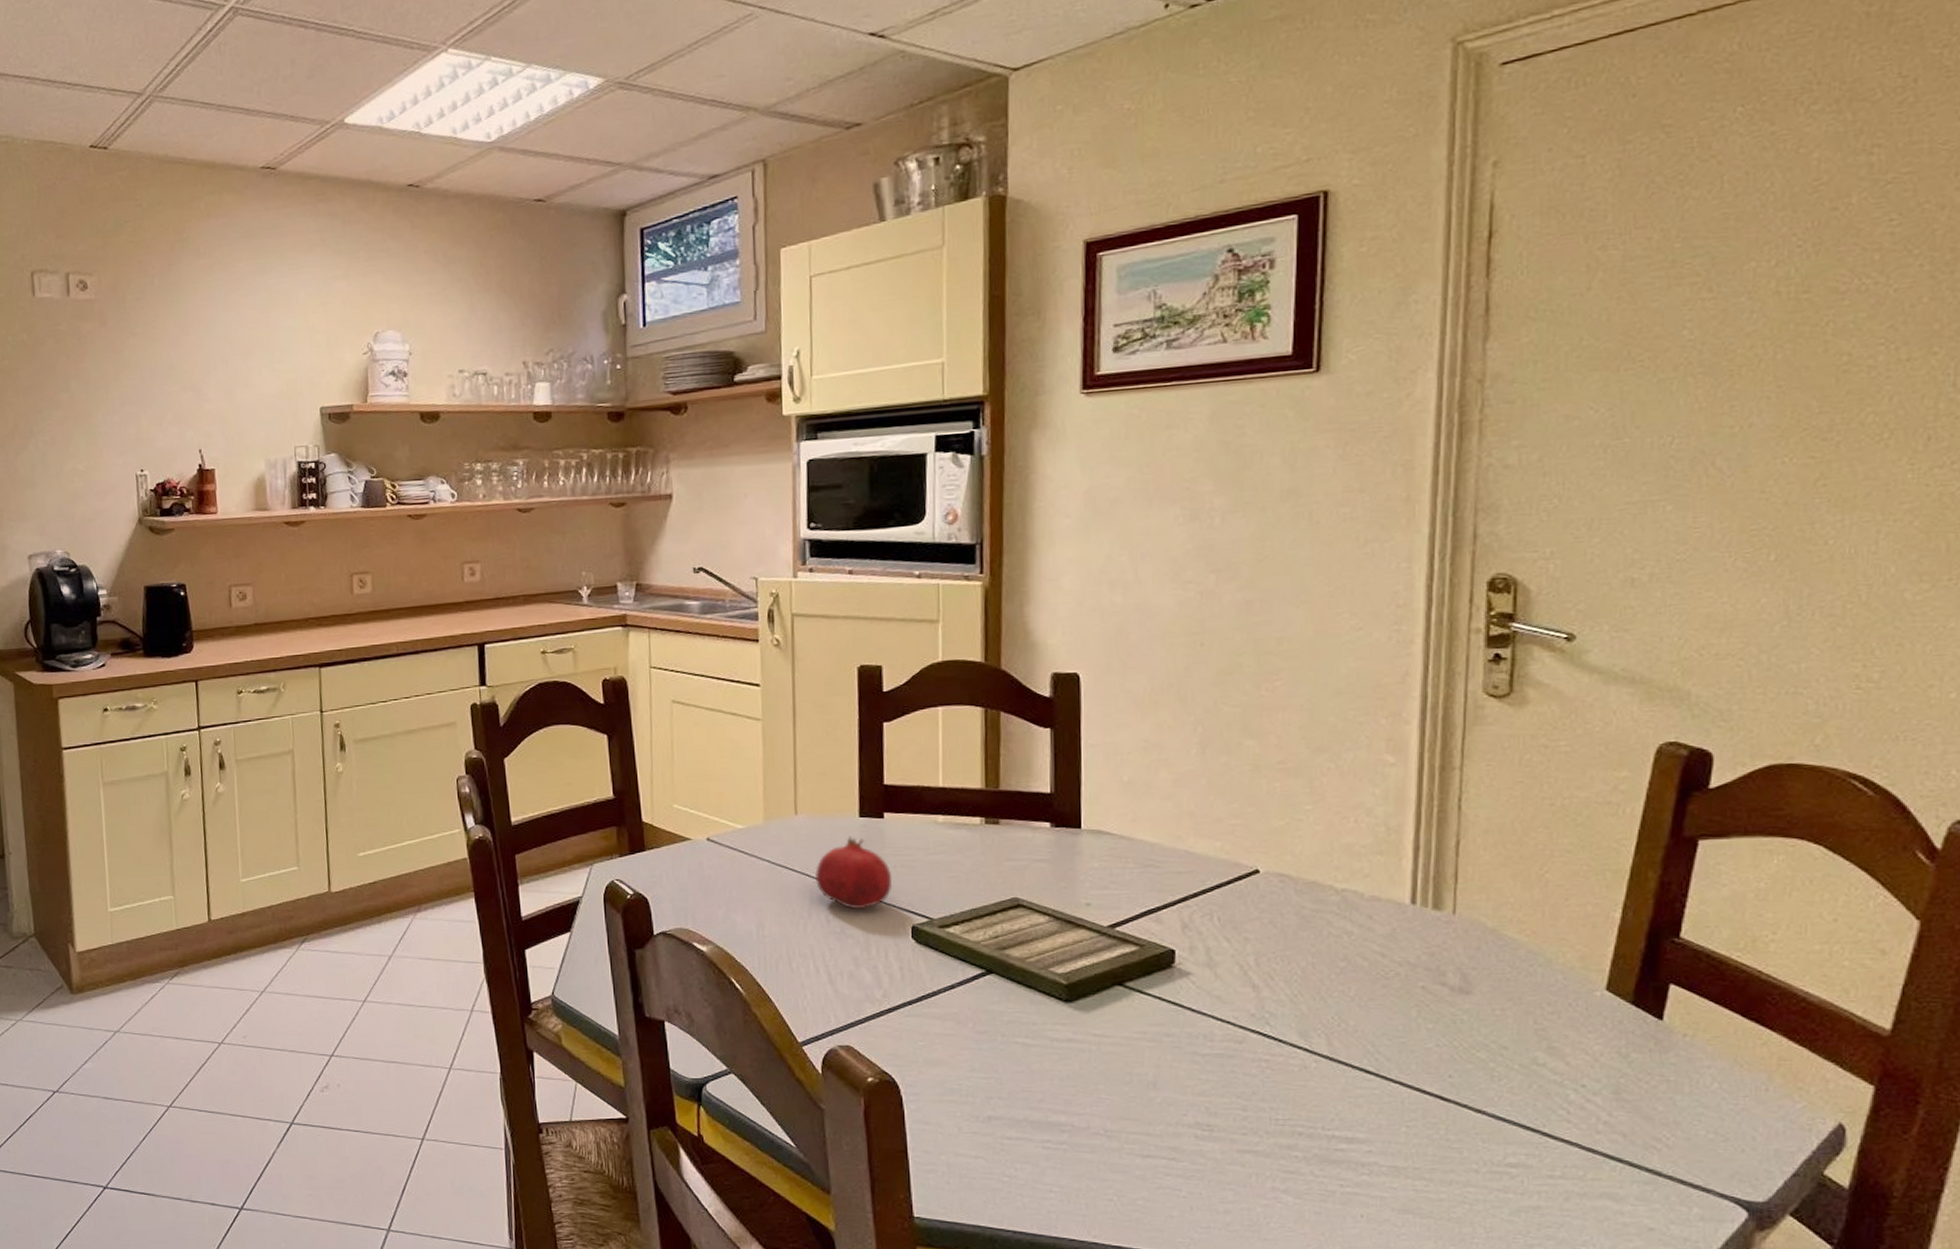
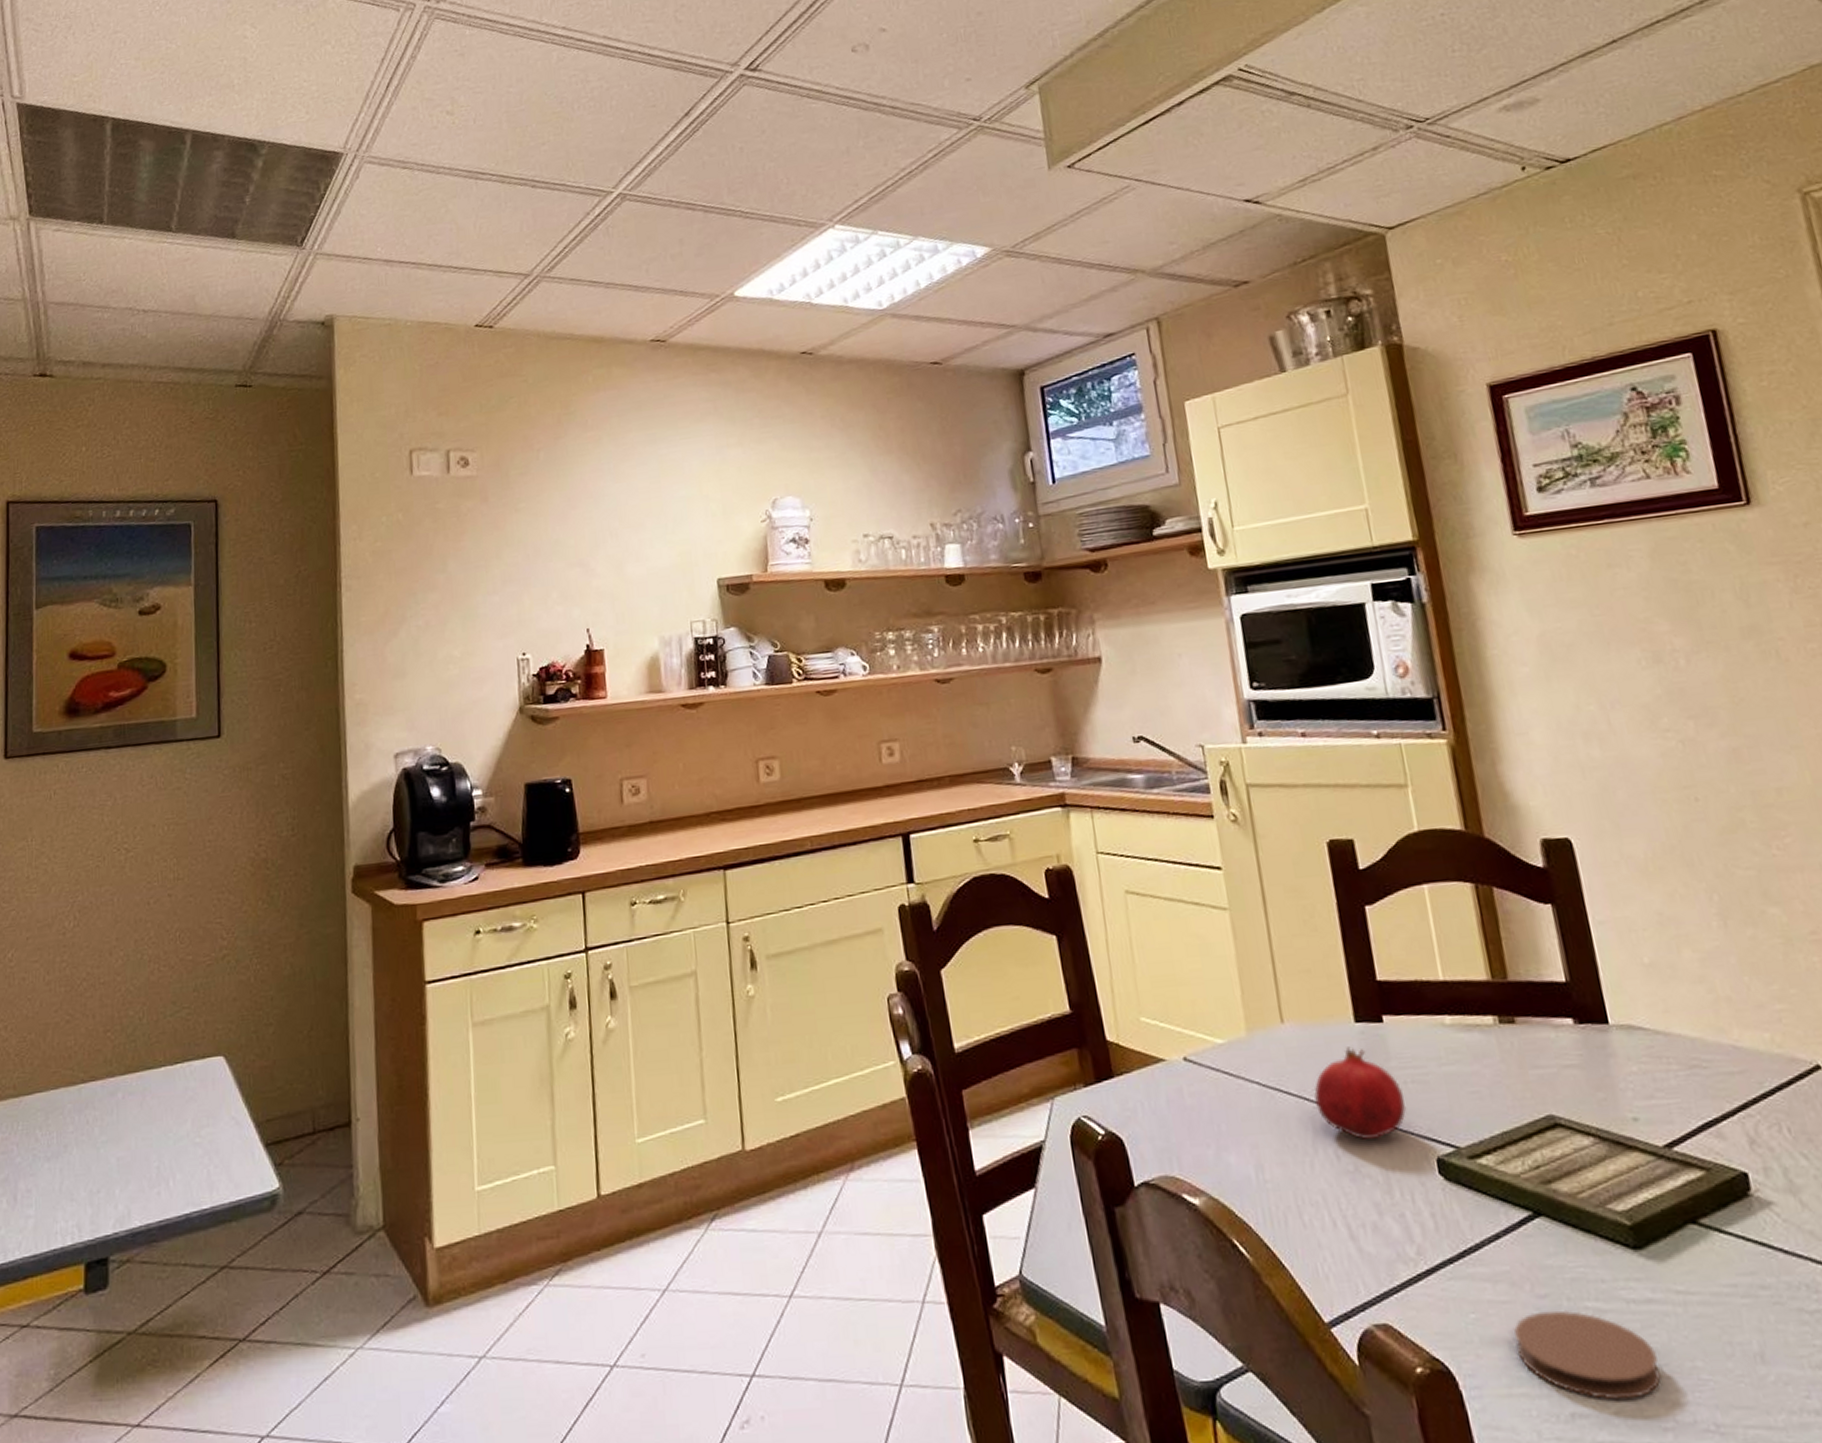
coaster: none [952,1043,1067,1109] -> present [1512,1310,1661,1400]

